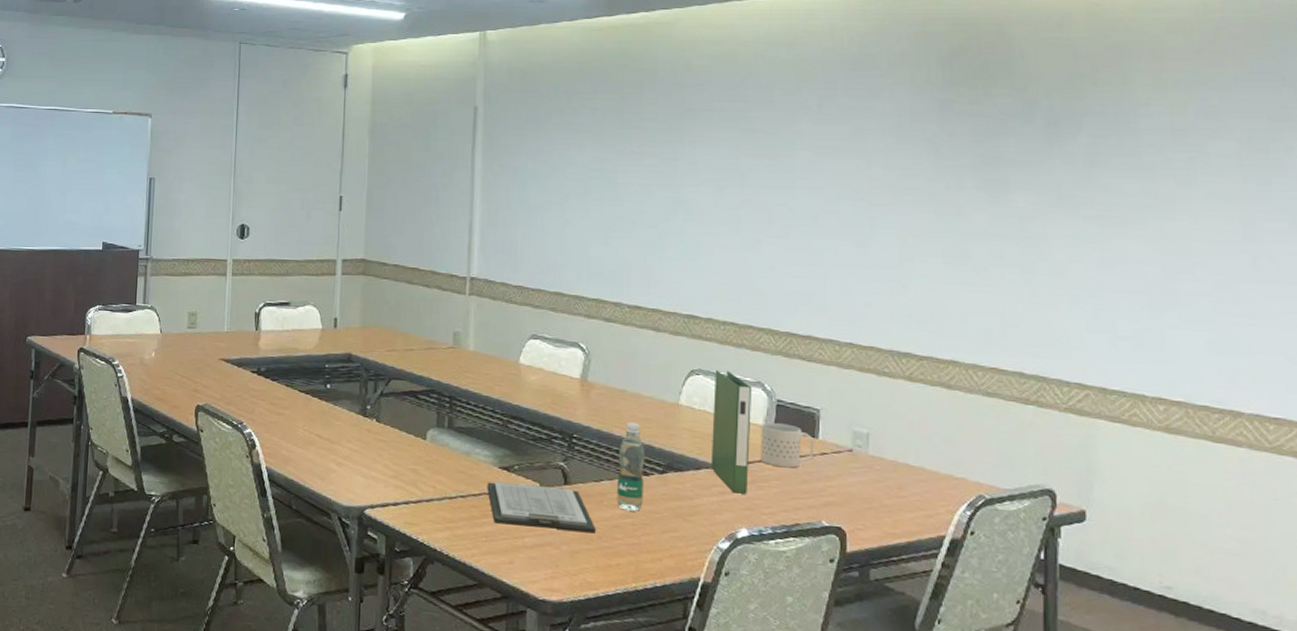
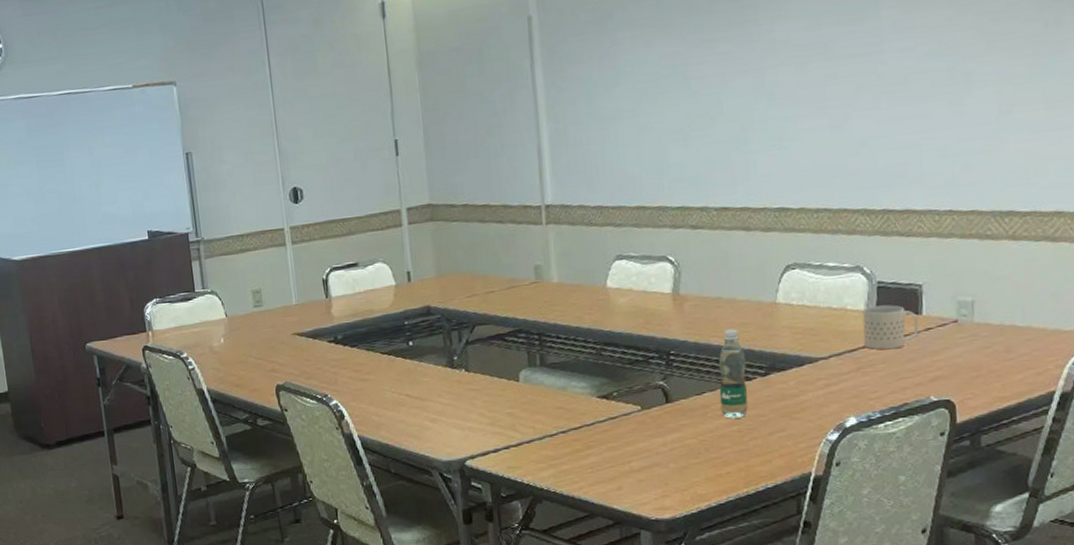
clipboard: present [487,481,596,534] -> none [587,406,702,452]
binder: present [711,369,753,494] -> none [811,259,853,384]

